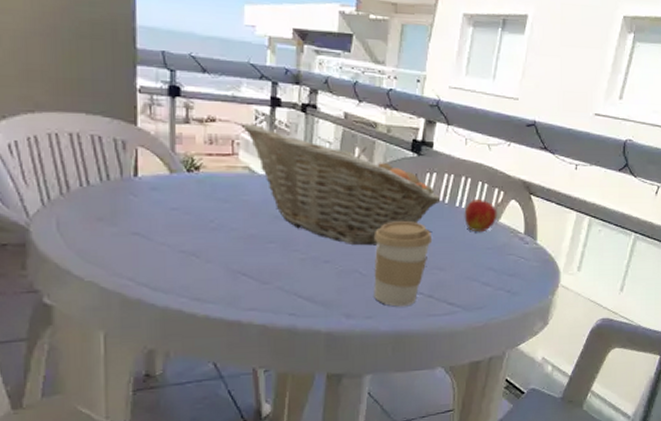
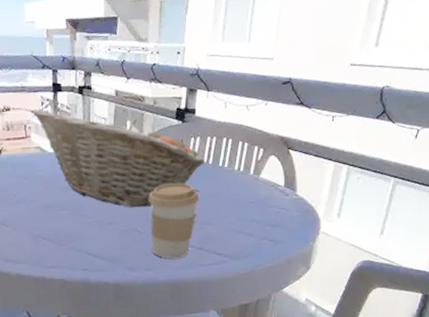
apple: present [464,198,497,232] -> none [227,157,258,188]

